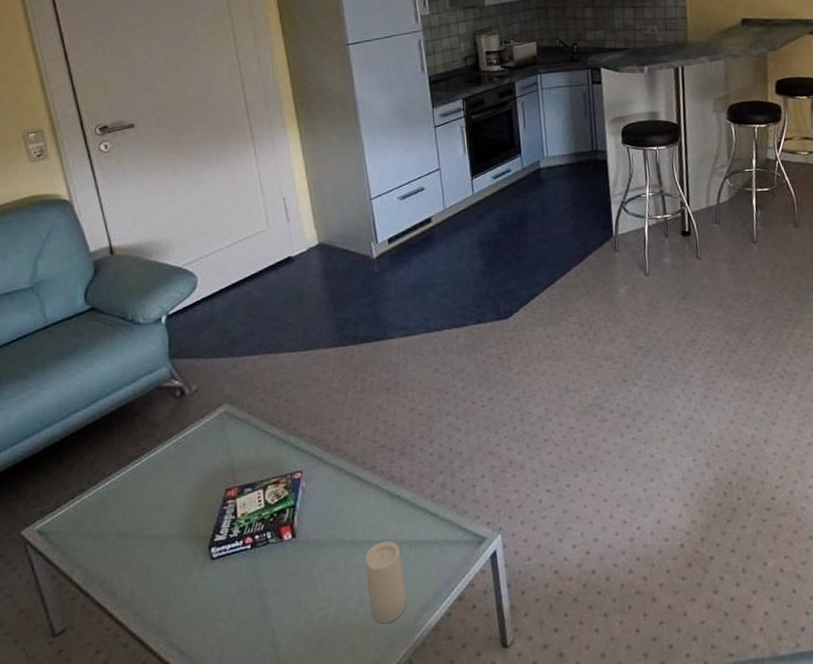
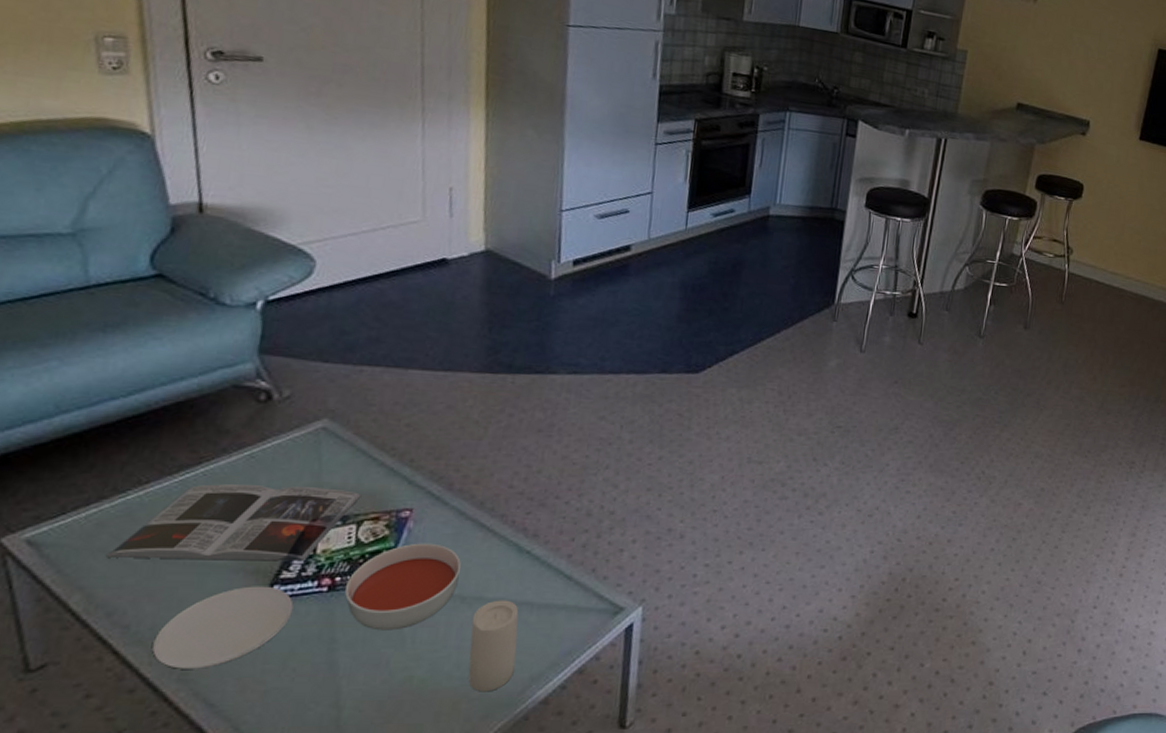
magazine: none [92,461,262,538] -> present [107,483,362,562]
plate: none [135,549,229,625] -> present [152,586,294,669]
bowl: none [263,498,349,578] -> present [344,543,462,631]
toaster: present [498,40,539,70] -> none [746,68,794,102]

